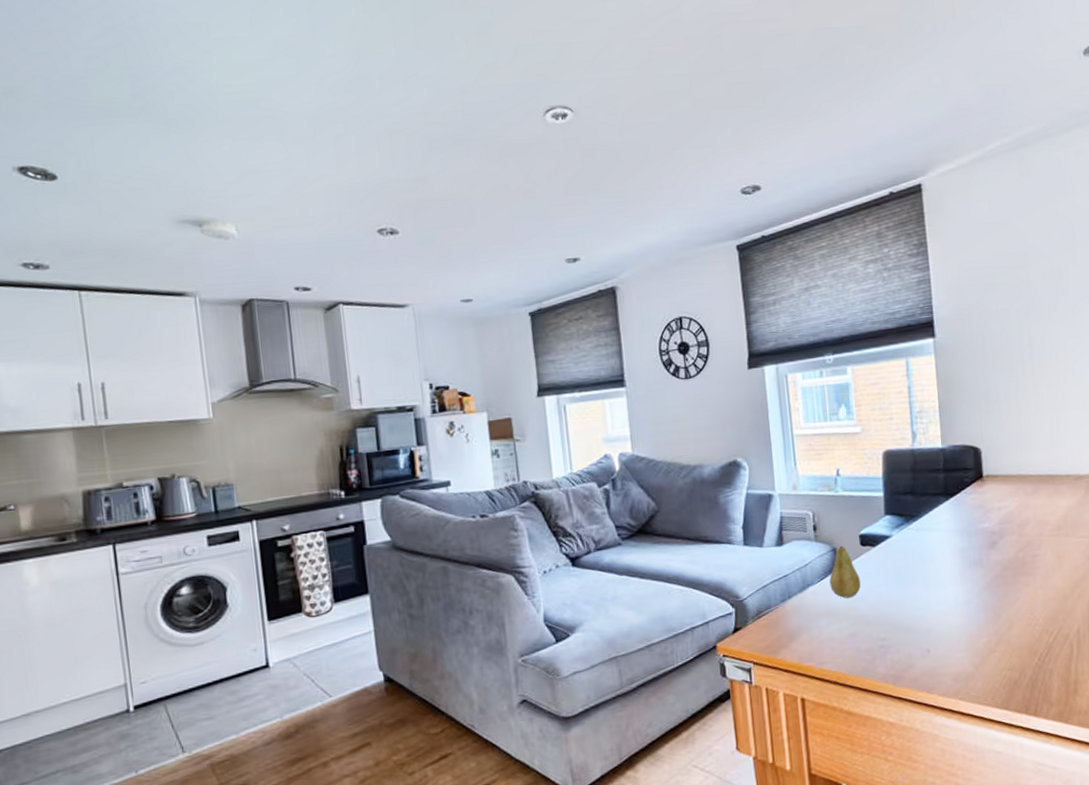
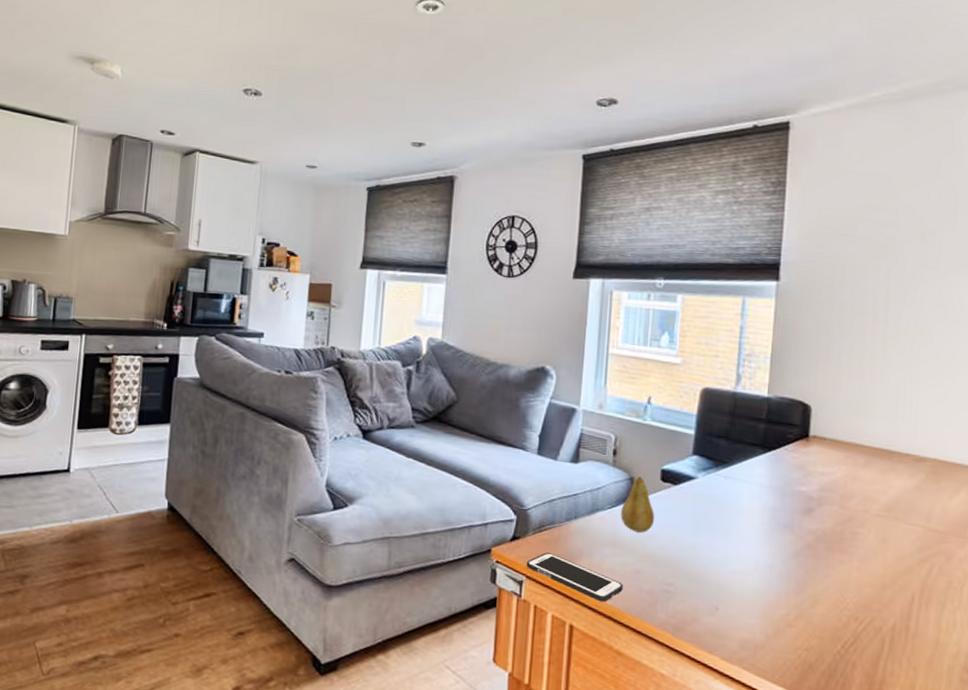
cell phone: none [751,635,844,671] -> present [526,552,624,602]

